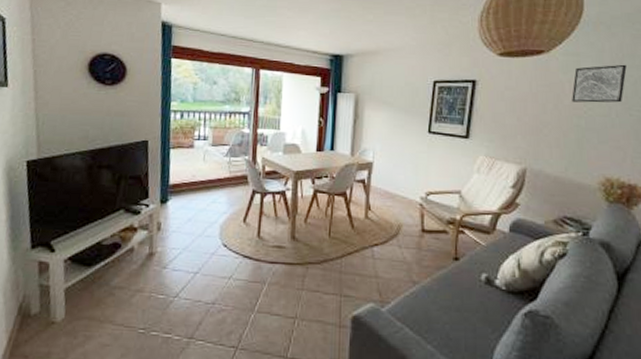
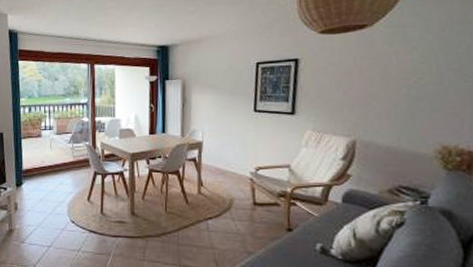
wall art: present [572,64,627,103] -> none [399,31,458,73]

